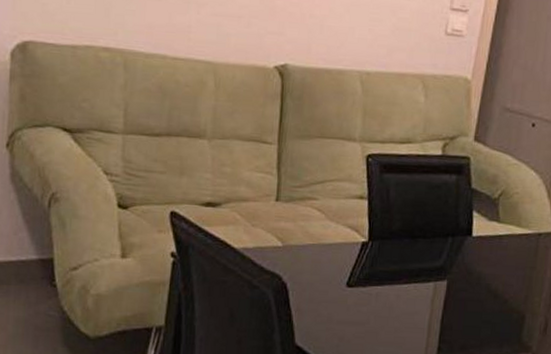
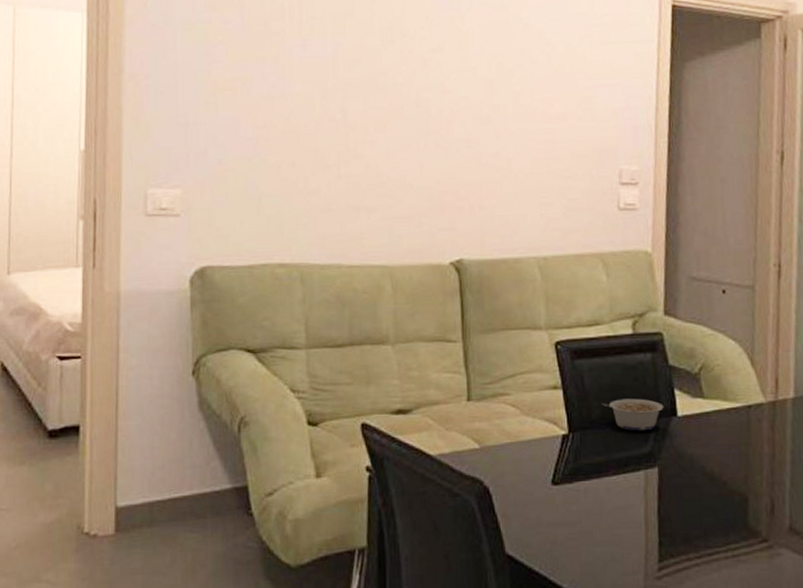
legume: none [403,214,461,247] -> present [602,398,664,431]

